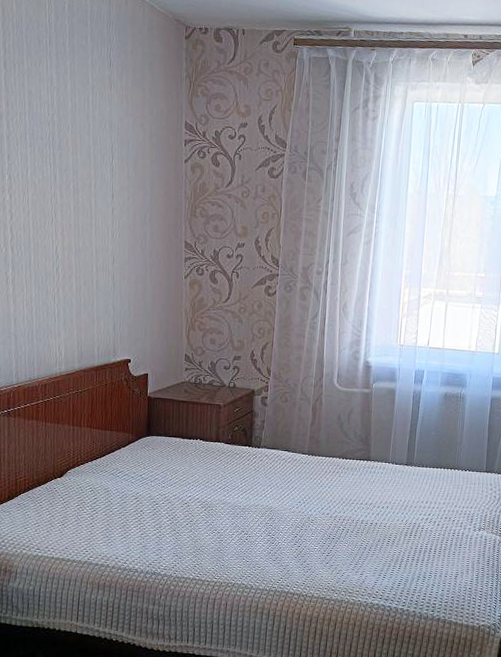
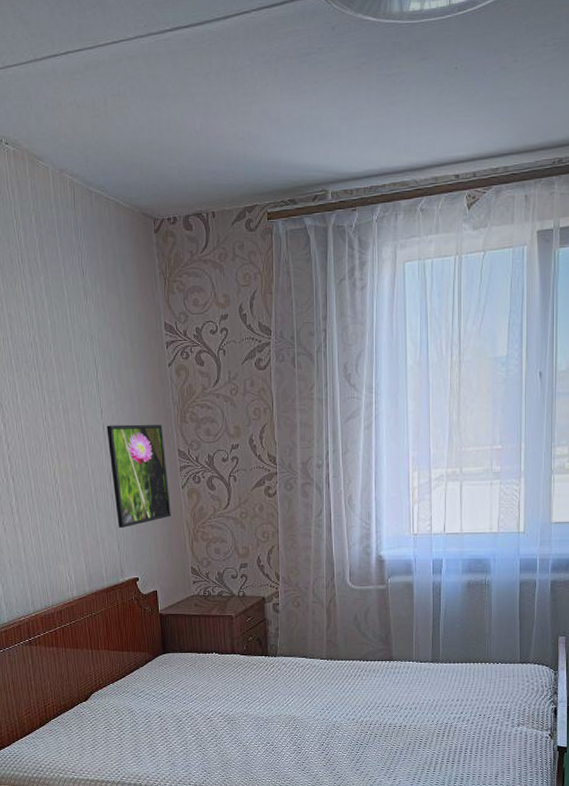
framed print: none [115,209,172,310] -> present [106,424,171,528]

